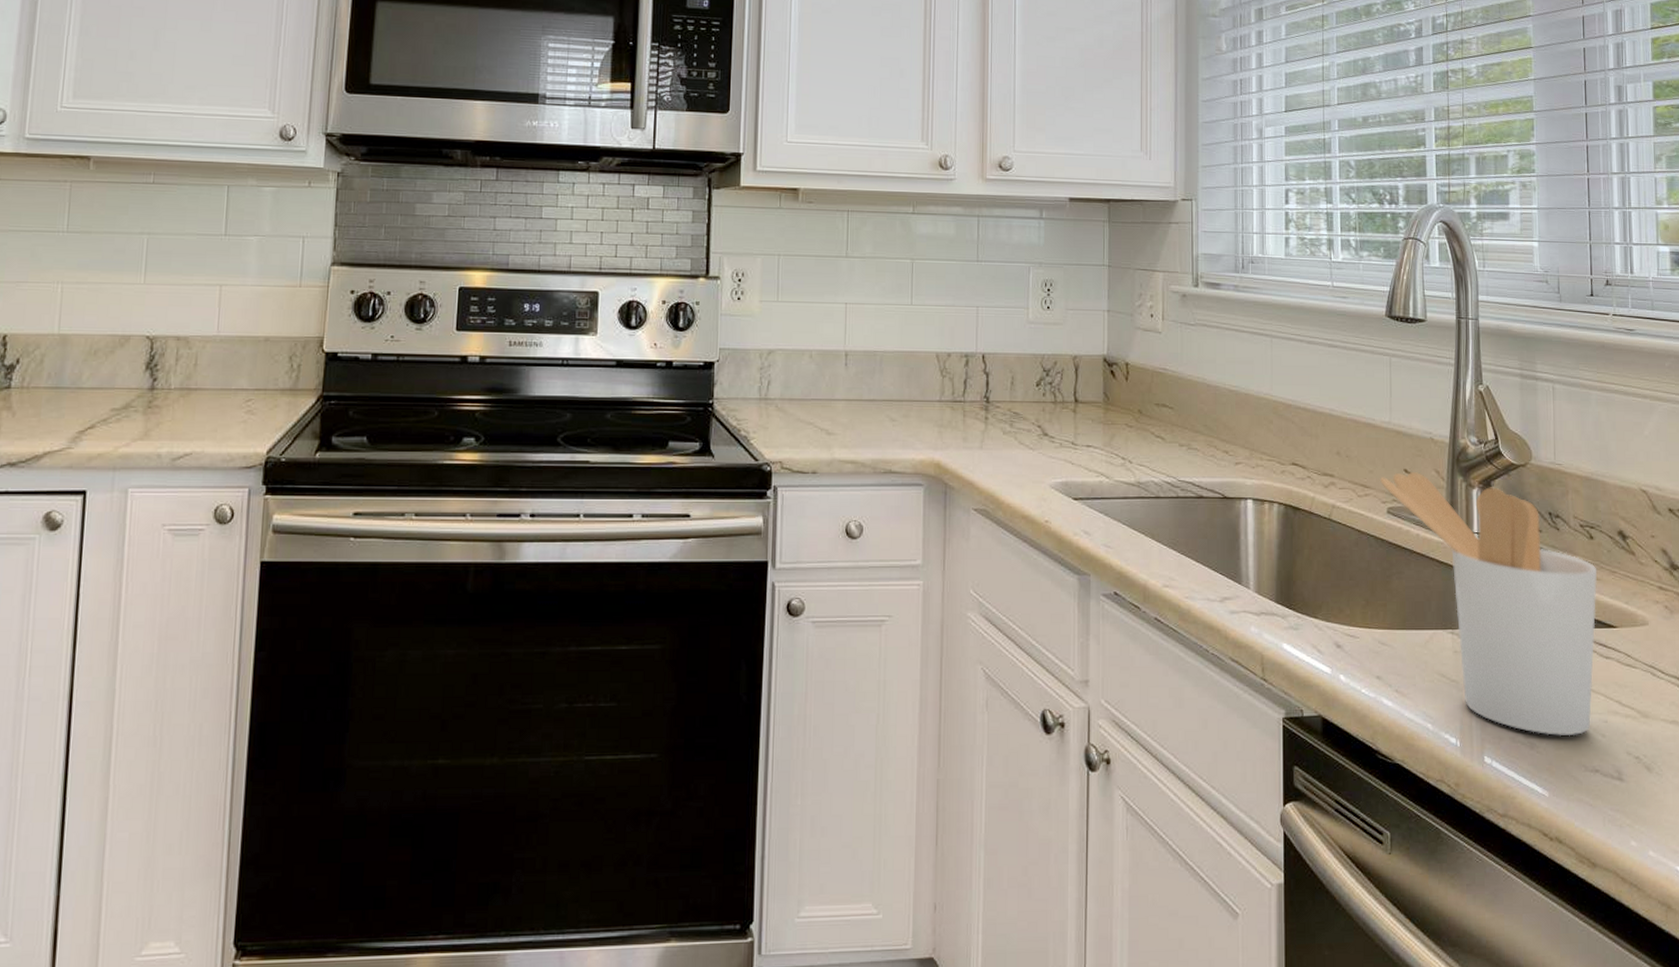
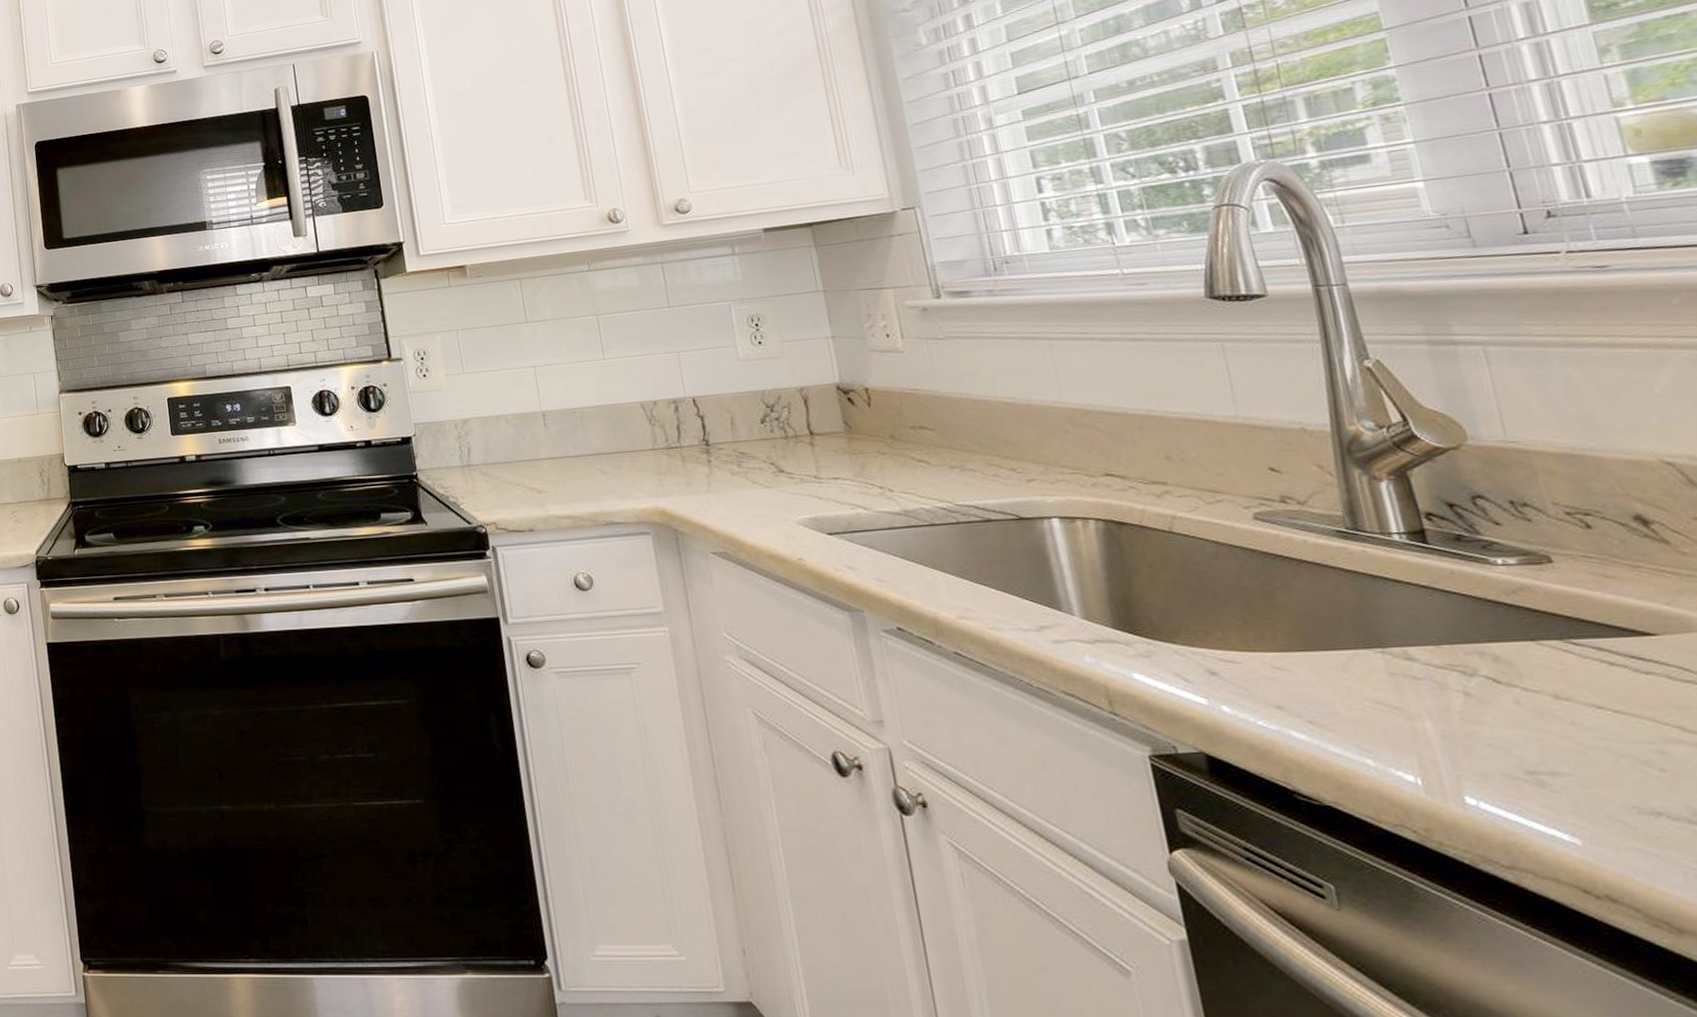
utensil holder: present [1380,472,1598,737] -> none [1235,469,1636,772]

